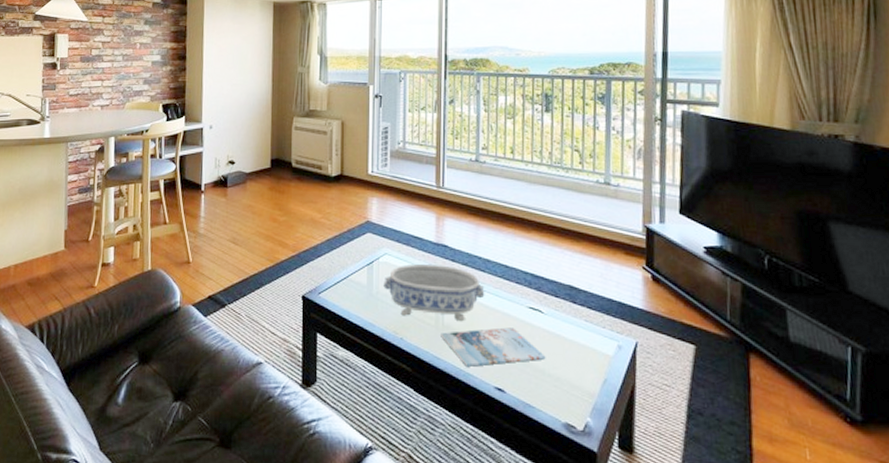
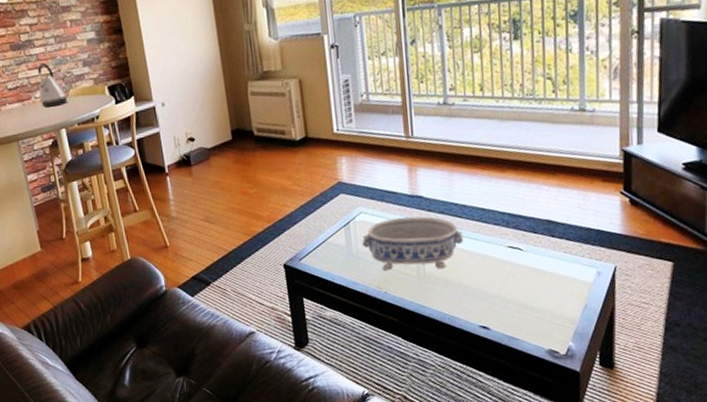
kettle: none [96,76,123,117] -> present [37,62,68,108]
magazine: present [441,327,546,367] -> none [423,268,527,310]

